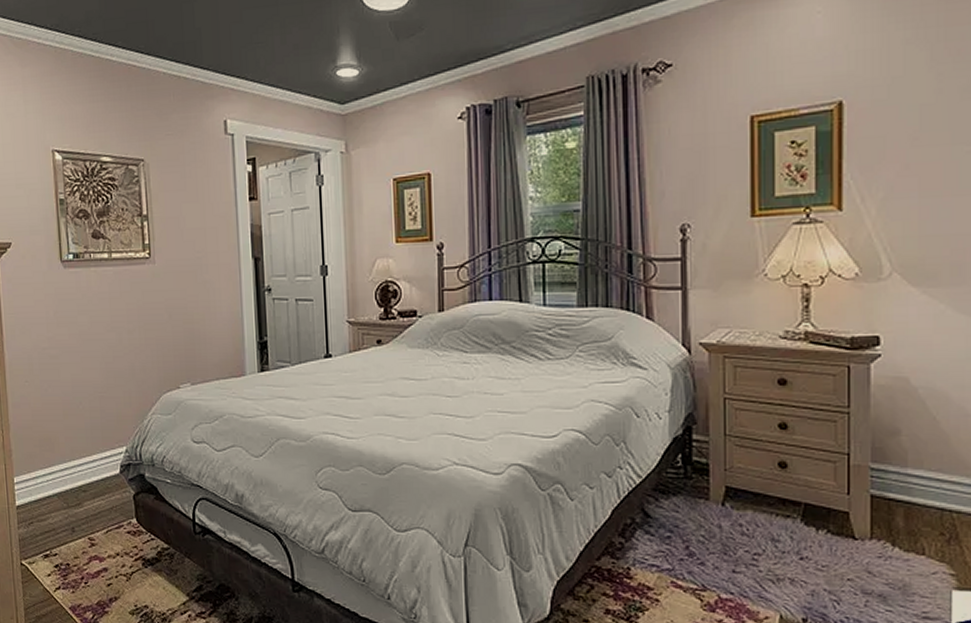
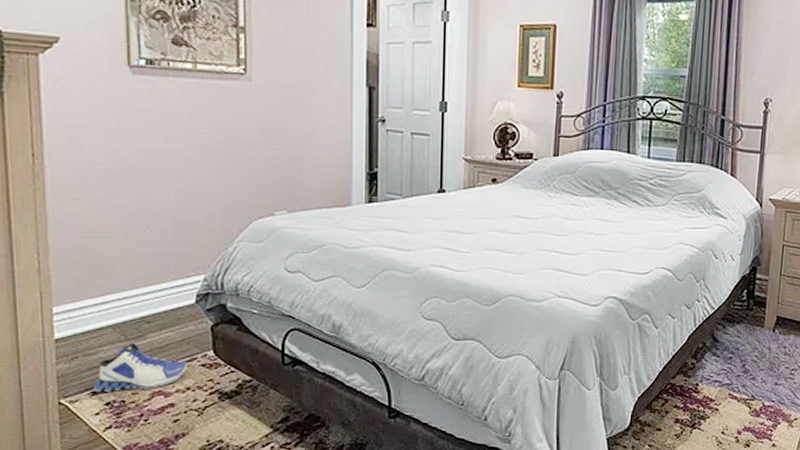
sneaker: none [45,510,116,555] -> present [93,342,187,392]

